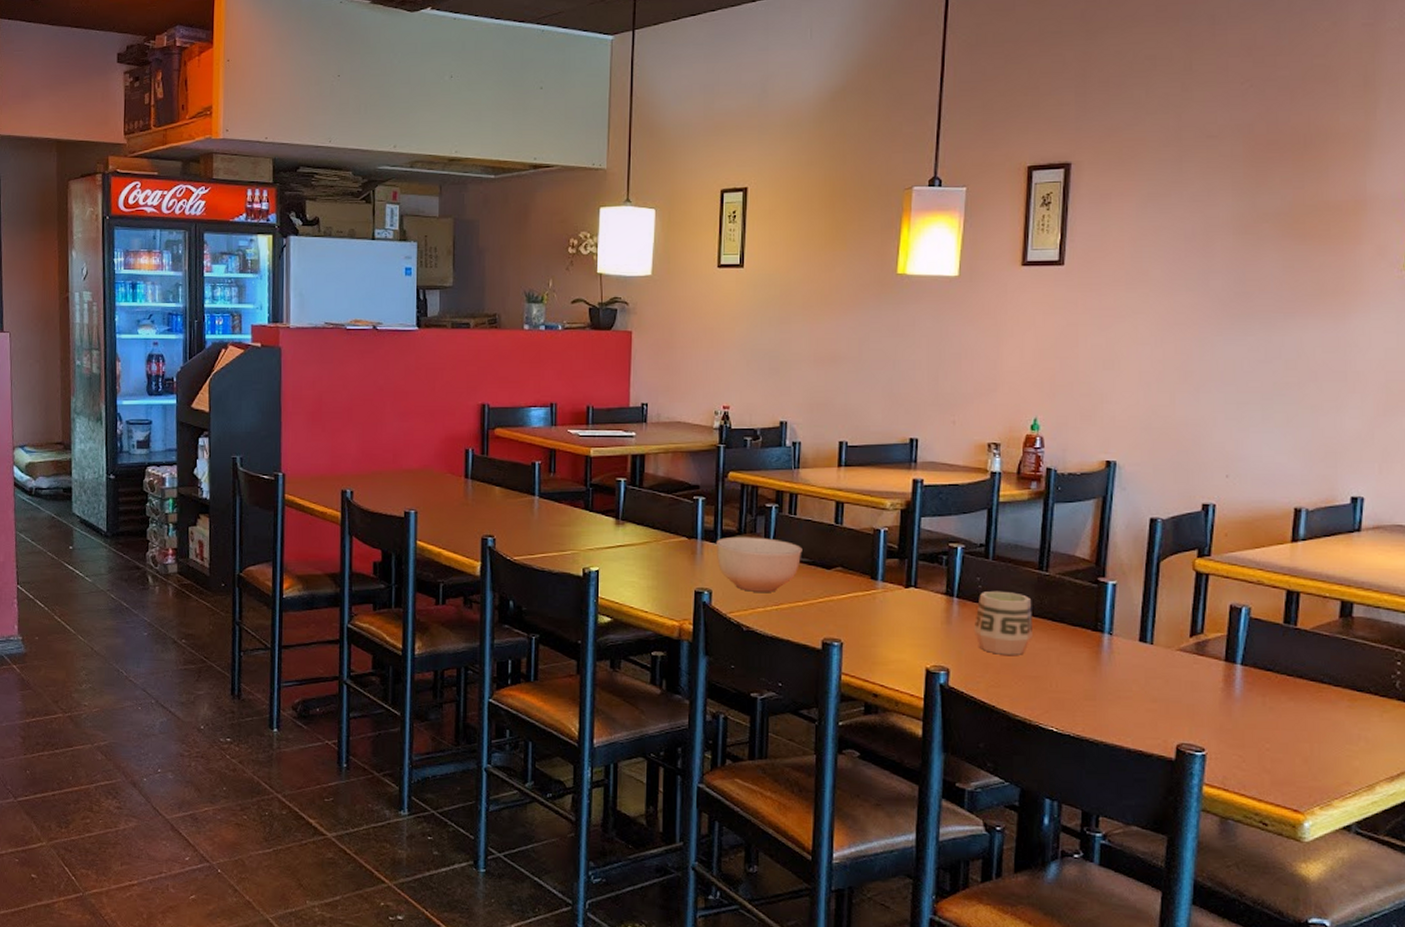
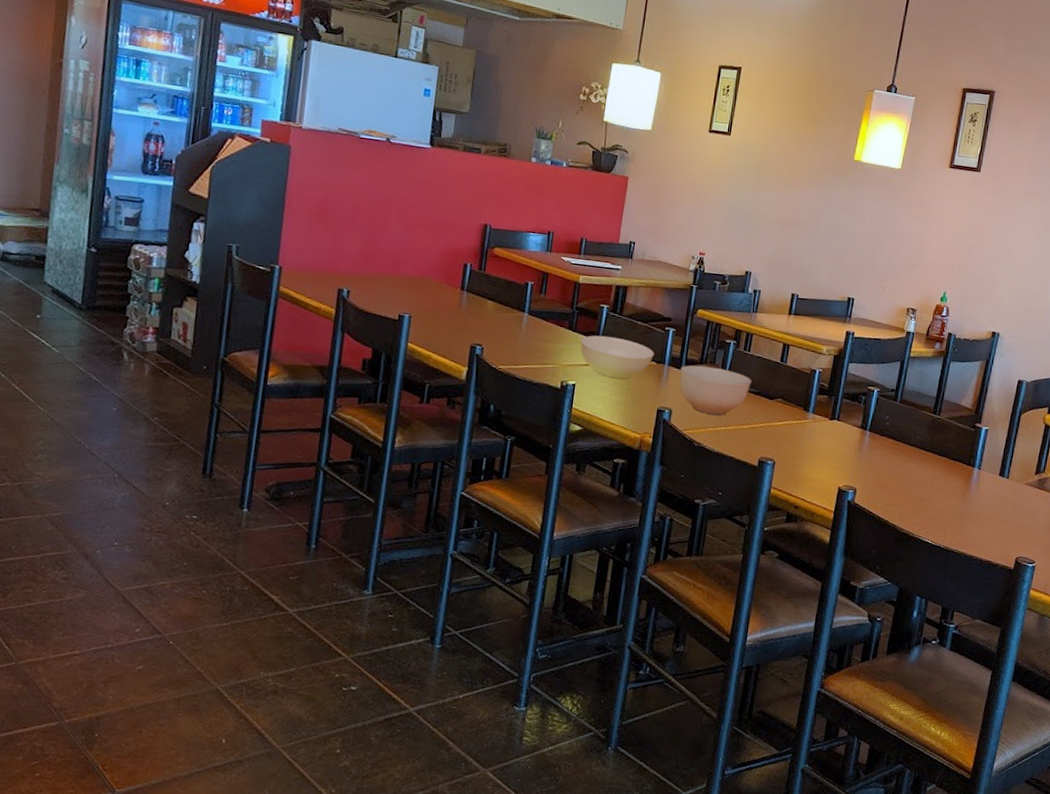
bowl: none [599,513,684,561] -> present [580,335,654,380]
cup: present [973,590,1032,655] -> none [878,427,925,481]

